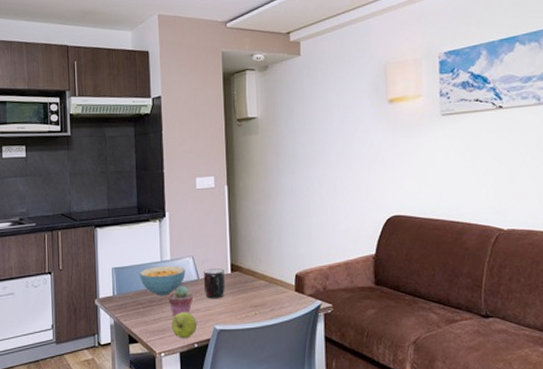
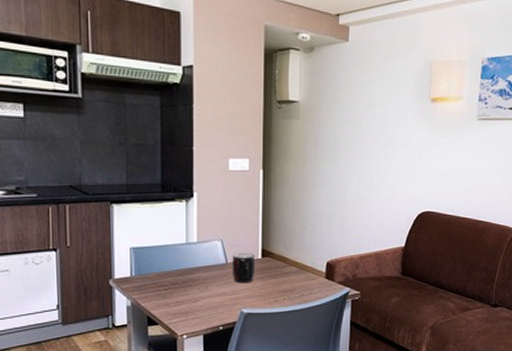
cereal bowl: present [140,266,186,295] -> none [162,248,213,278]
potted succulent: present [168,286,194,318] -> none [193,269,221,300]
apple: present [171,312,197,339] -> none [195,296,224,322]

